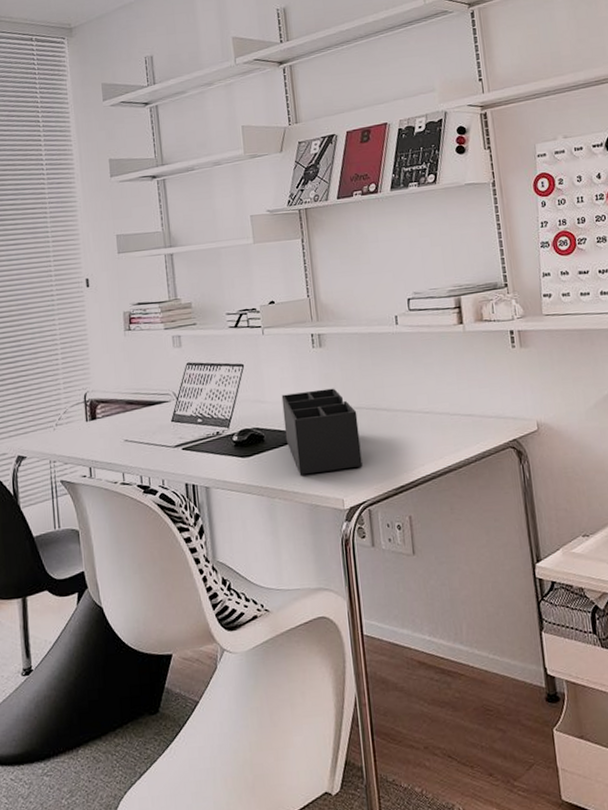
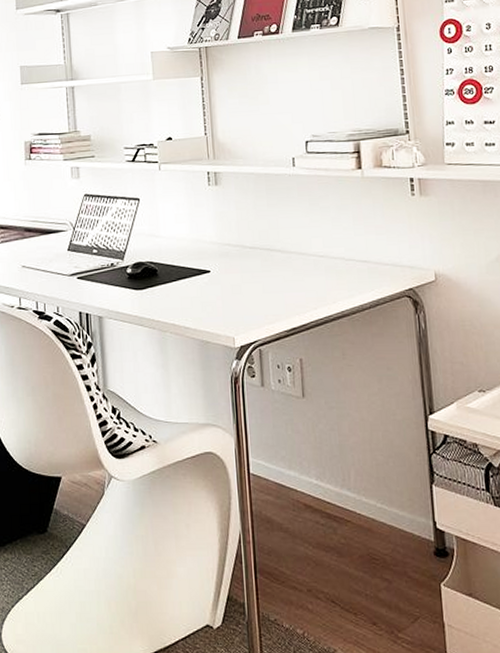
desk organizer: present [281,388,363,475] -> none [176,226,255,311]

